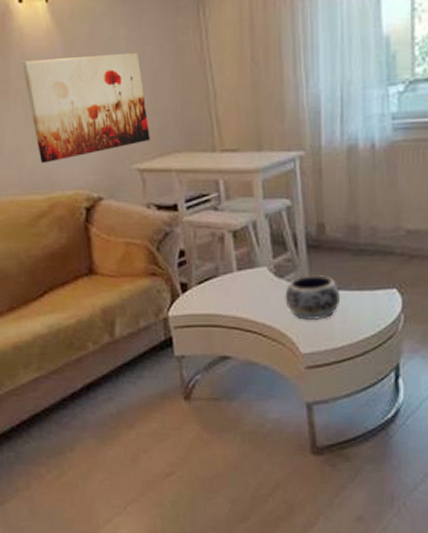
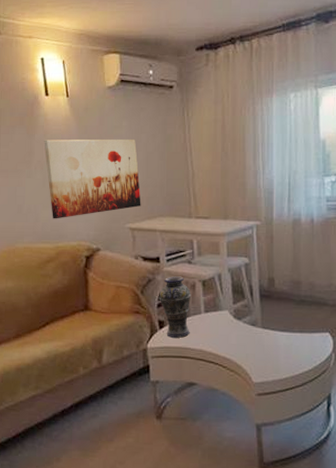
vase: none [179,227,220,303] -> present [159,276,192,338]
decorative bowl: present [285,275,341,321] -> none [242,319,286,356]

